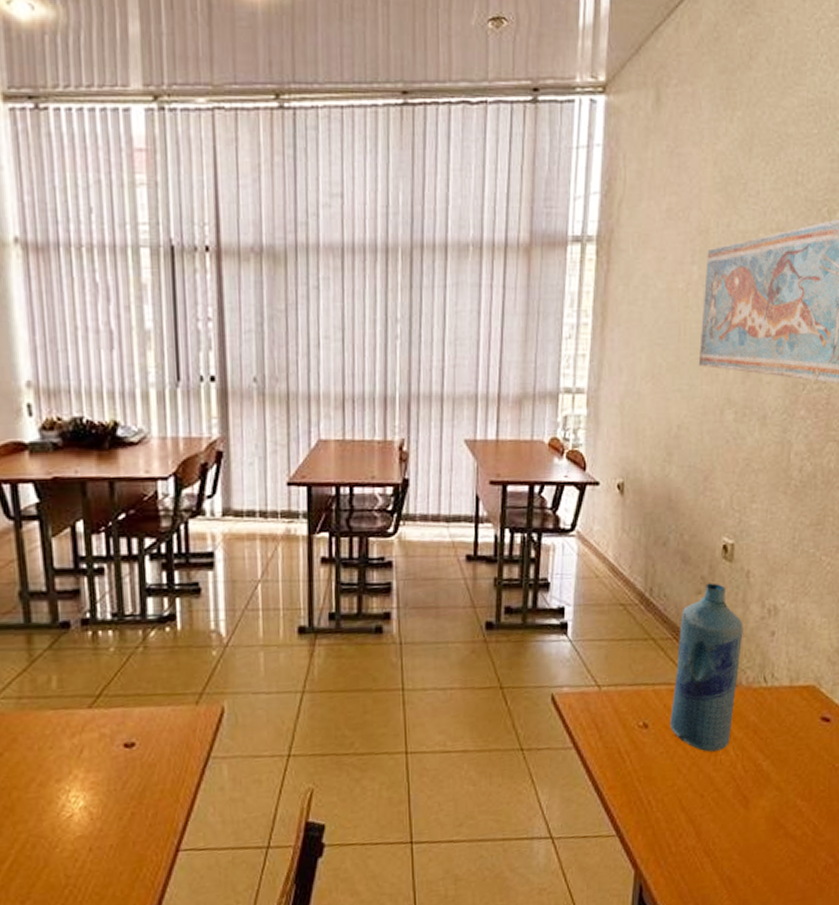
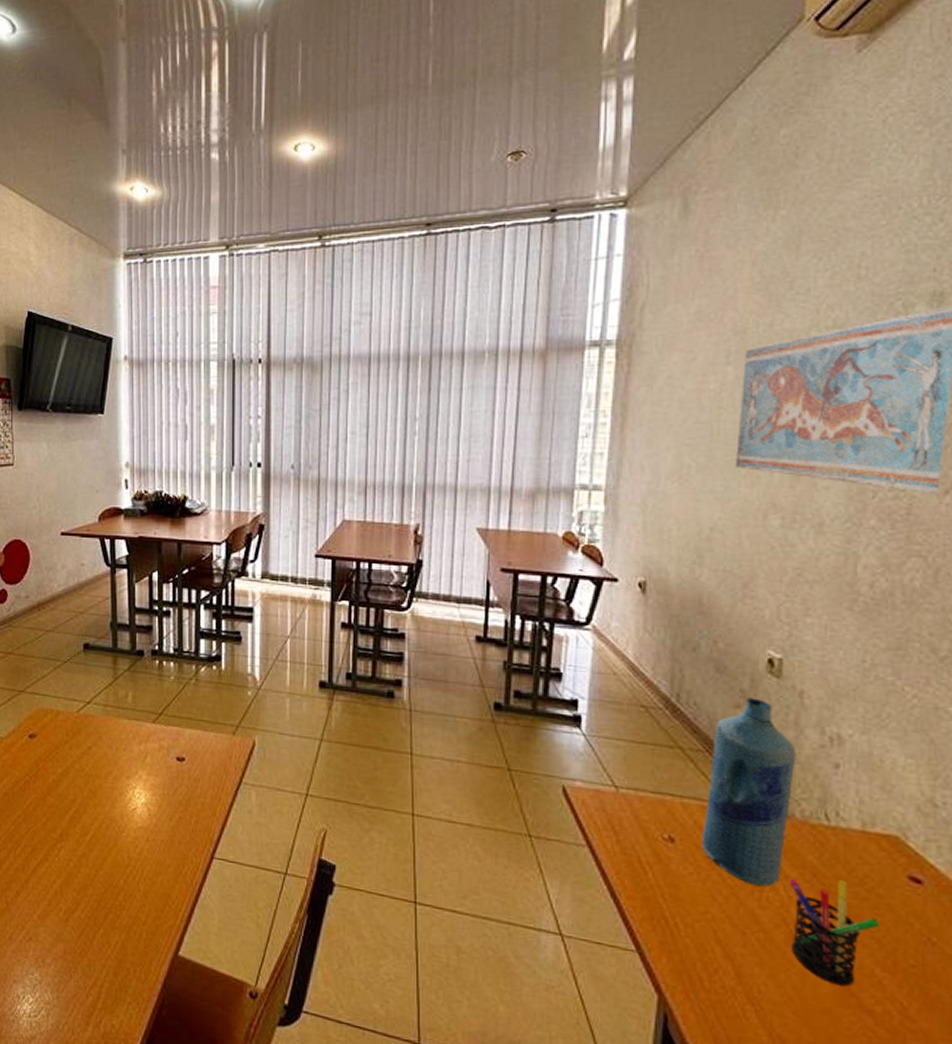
pen holder: none [737,731,801,822] -> present [789,879,880,987]

